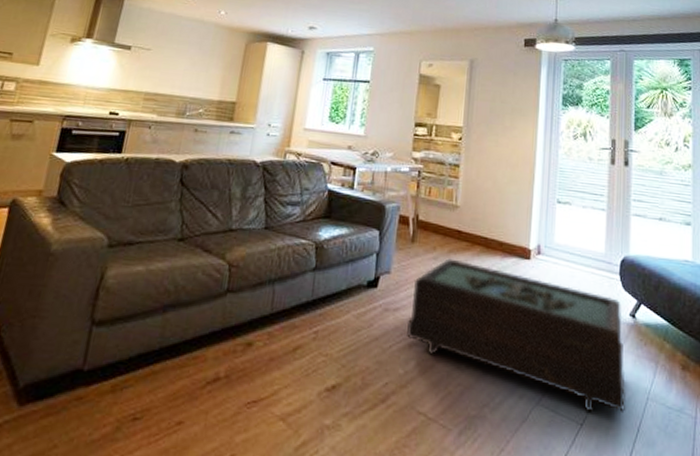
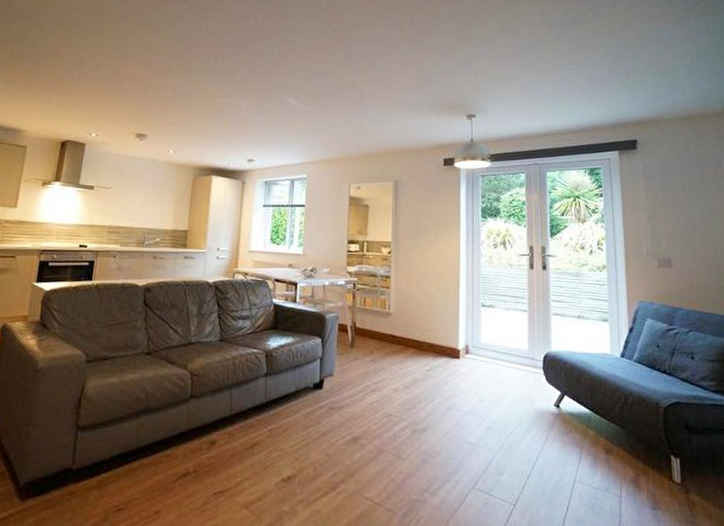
coffee table: present [407,258,625,413] -> none [350,360,554,494]

